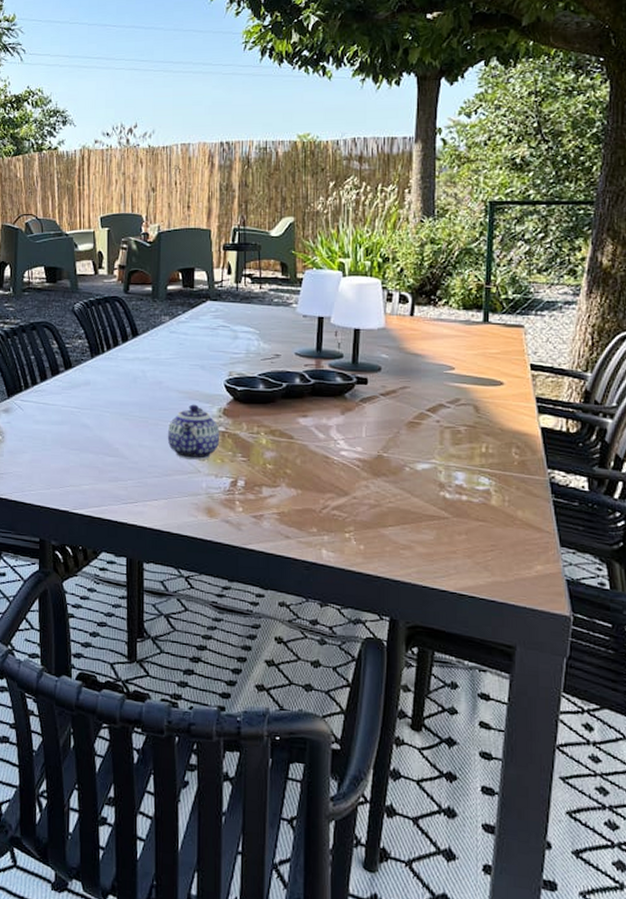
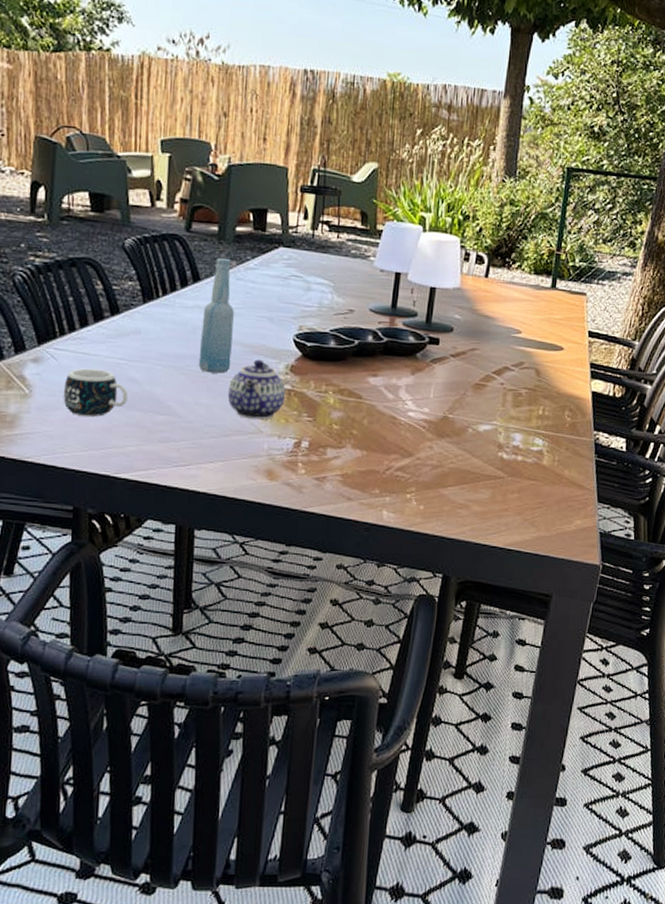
mug: none [29,416,81,459] -> present [63,368,128,417]
bottle: none [140,314,169,418] -> present [198,257,234,374]

